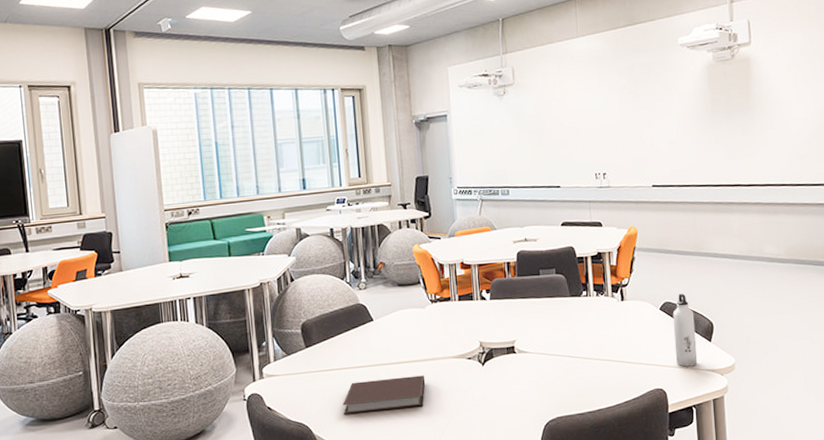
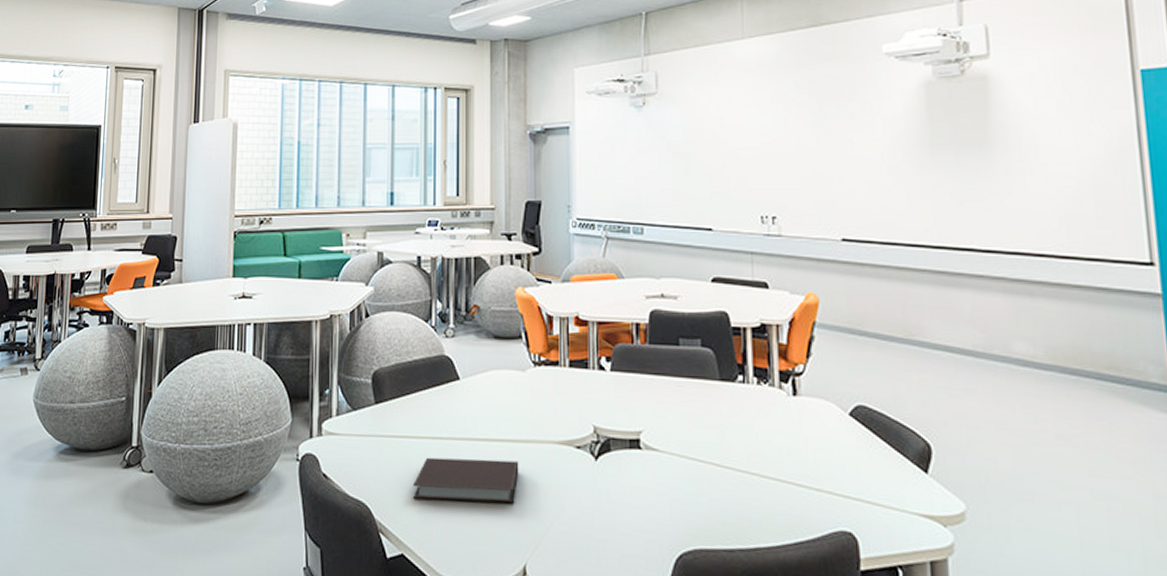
water bottle: present [672,293,698,367] -> none [868,396,907,506]

